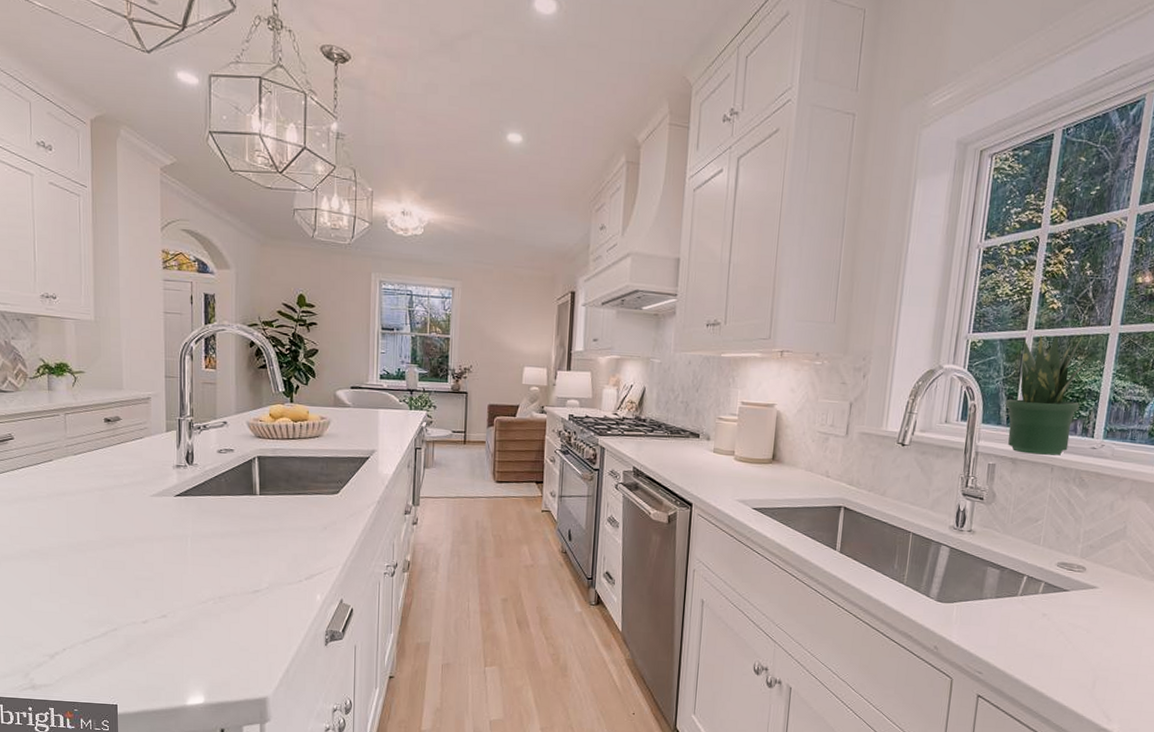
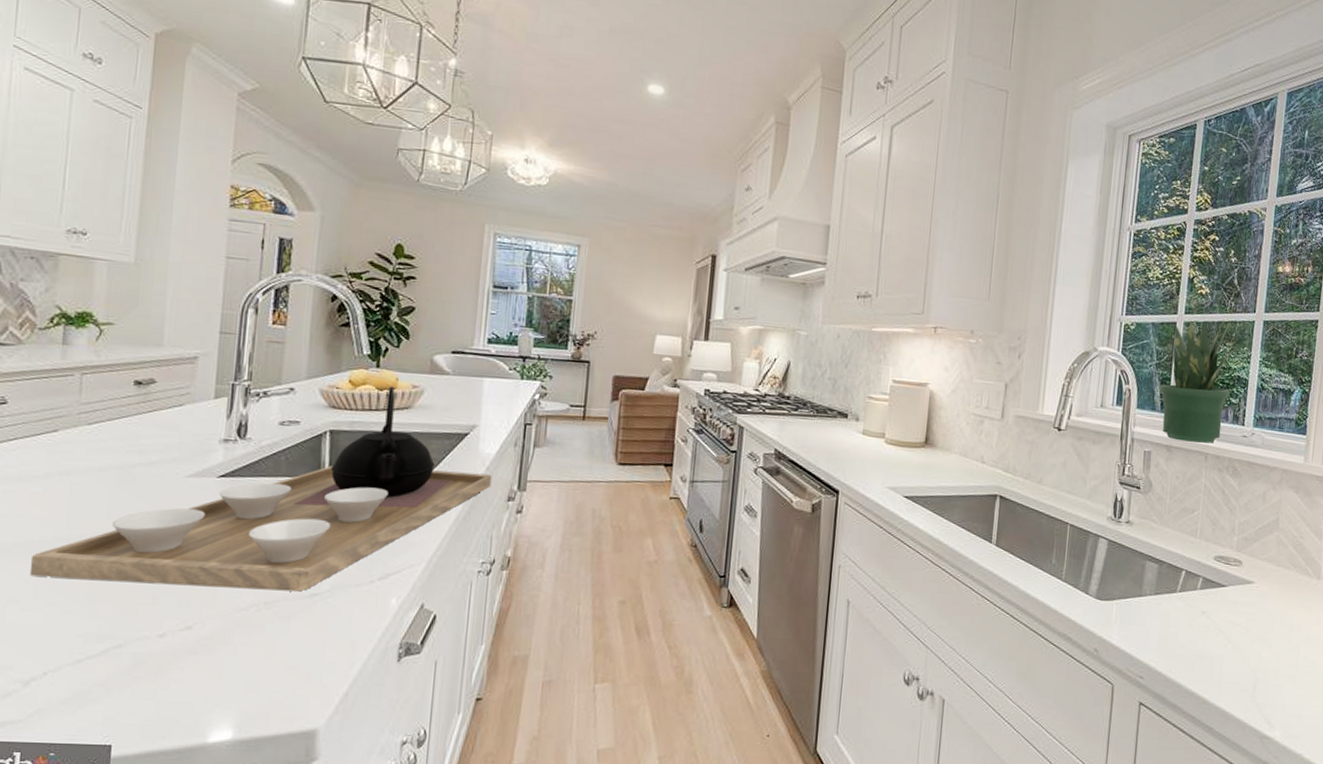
tea set: none [45,418,391,589] -> present [30,386,492,592]

